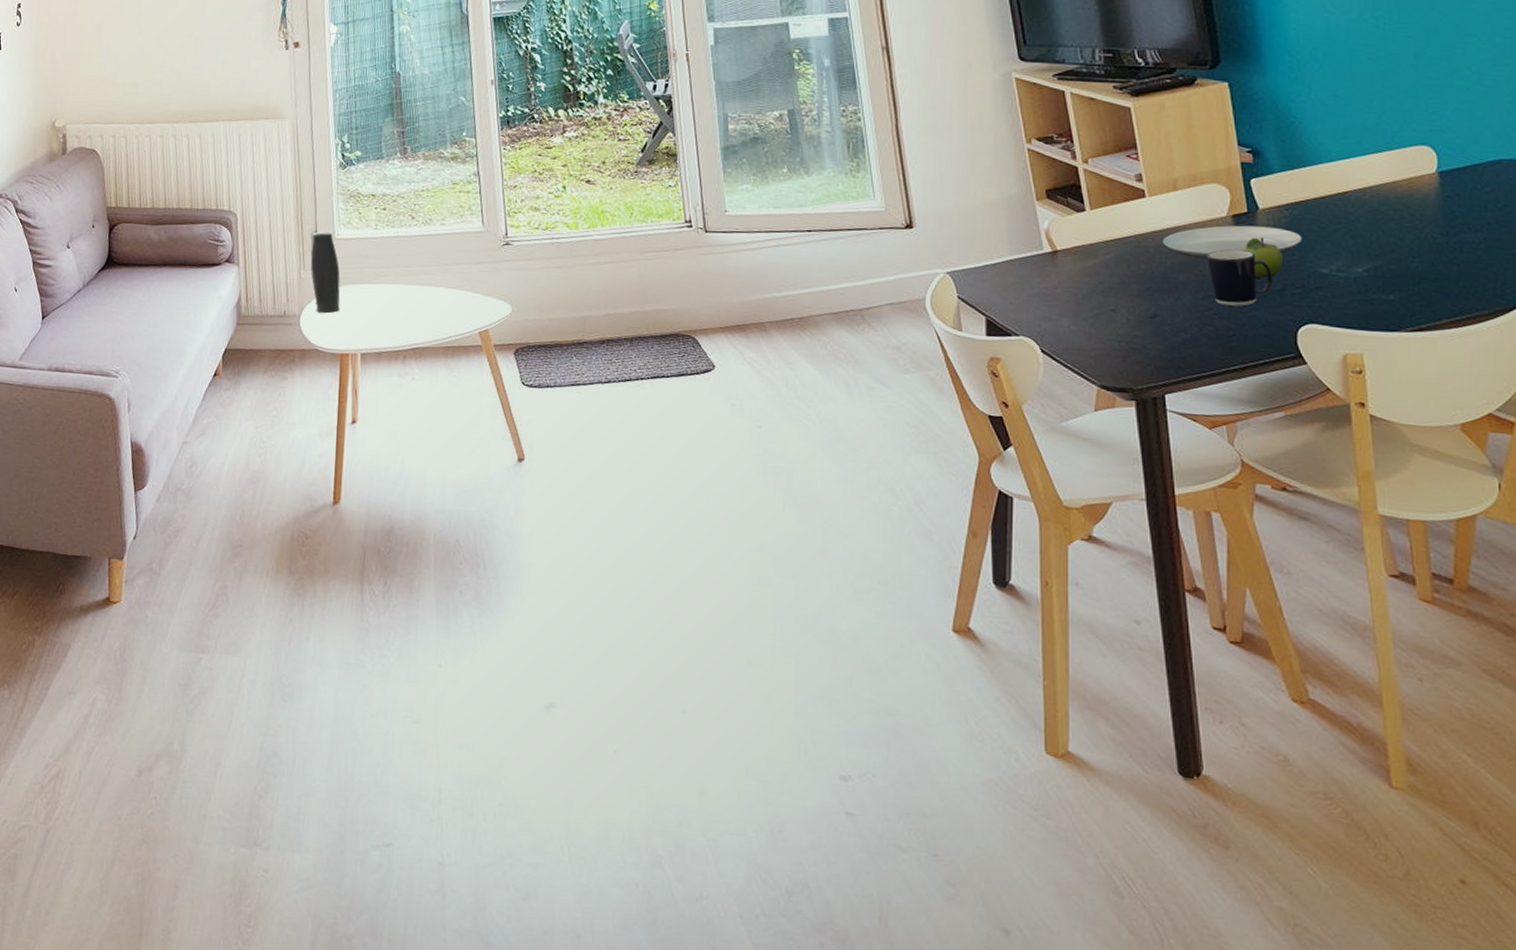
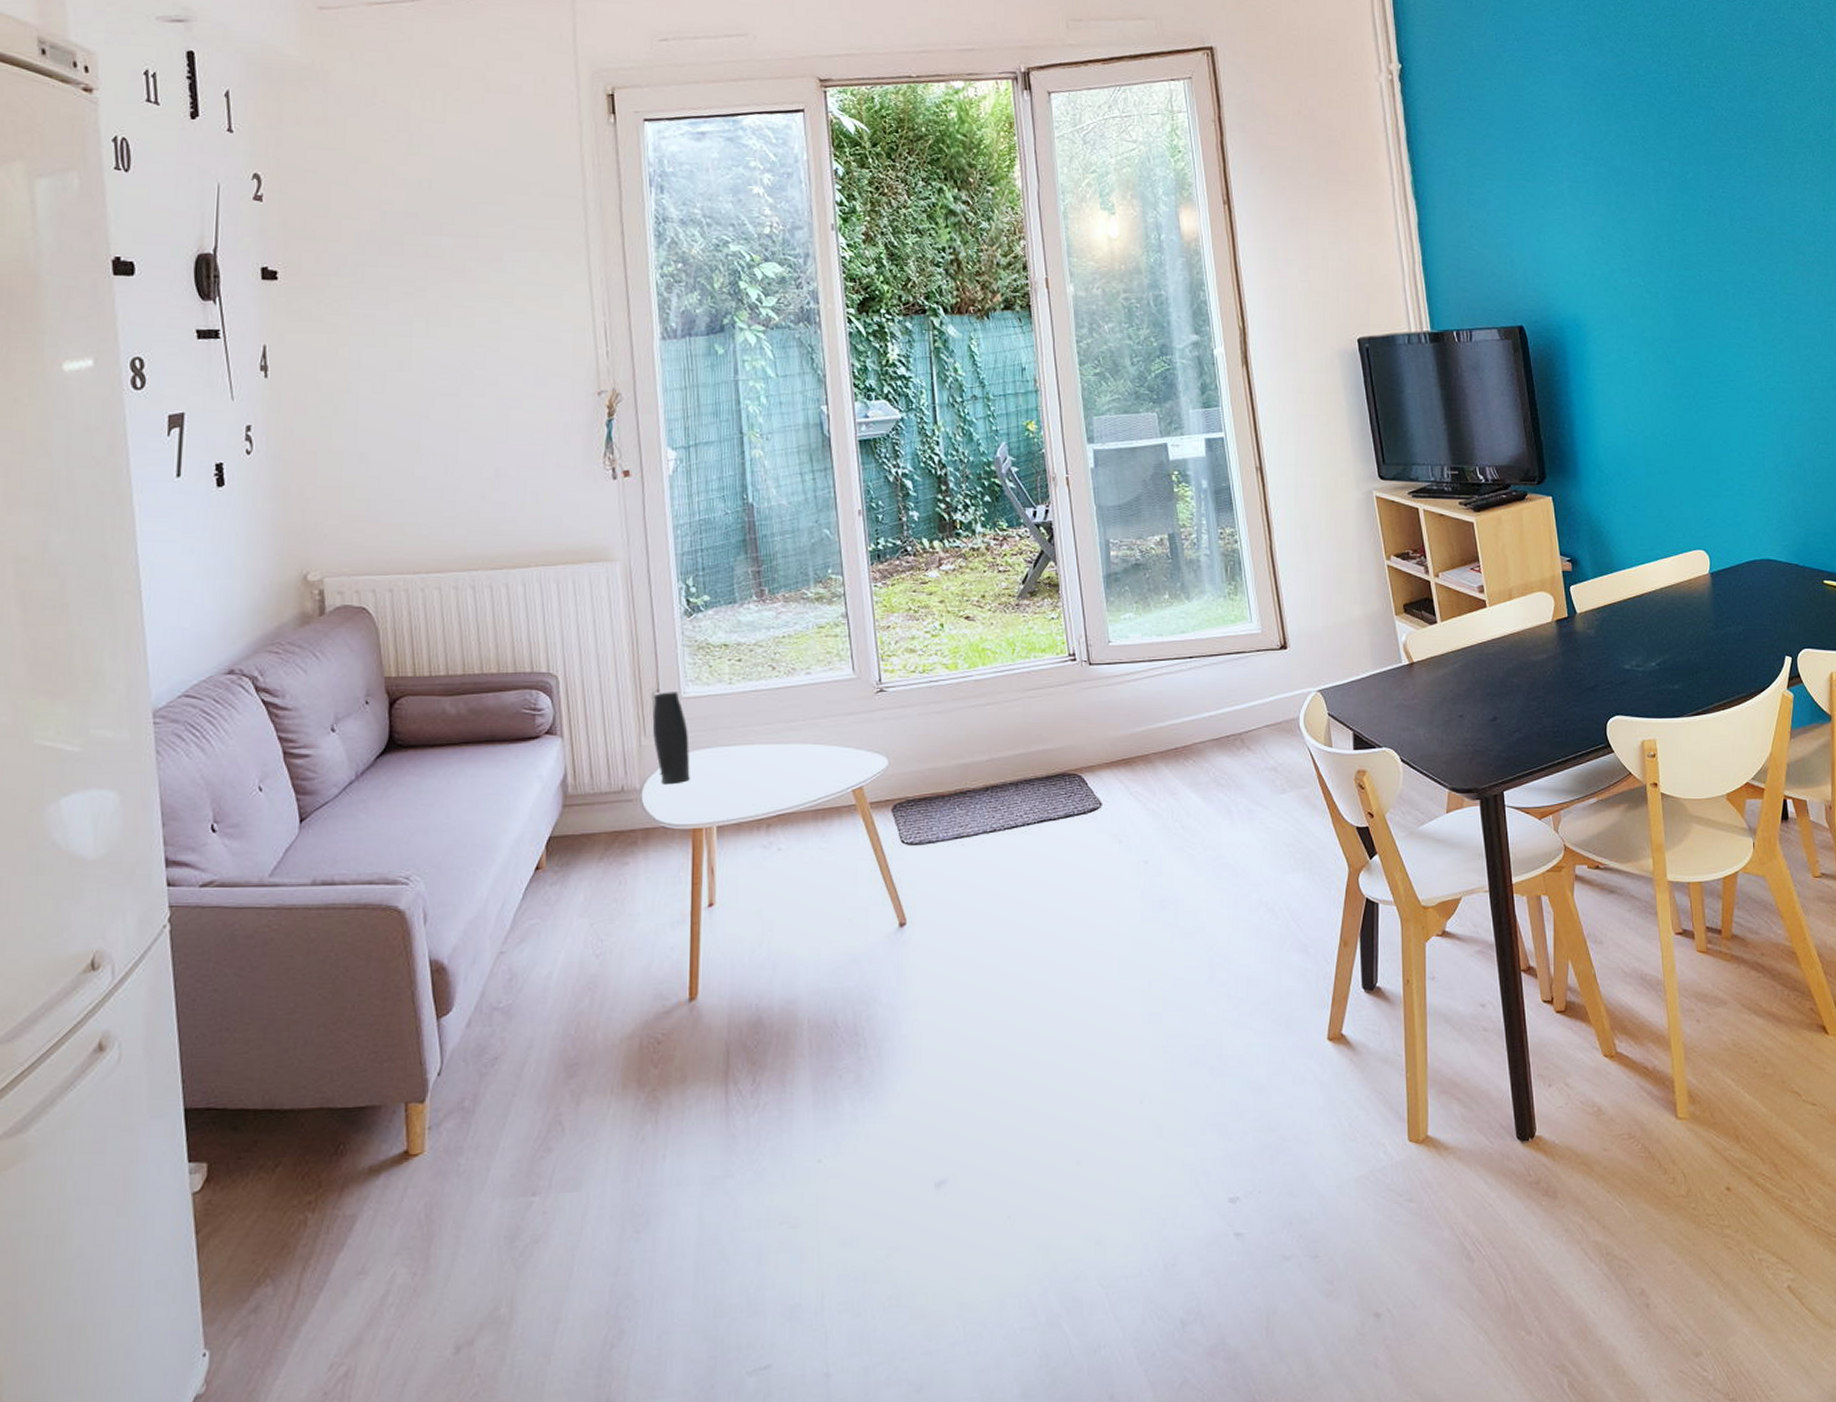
plate: present [1162,225,1303,259] -> none [1500,629,1610,663]
mug: present [1206,249,1272,307] -> none [1535,652,1587,704]
fruit: present [1243,237,1283,278] -> none [1564,639,1595,677]

